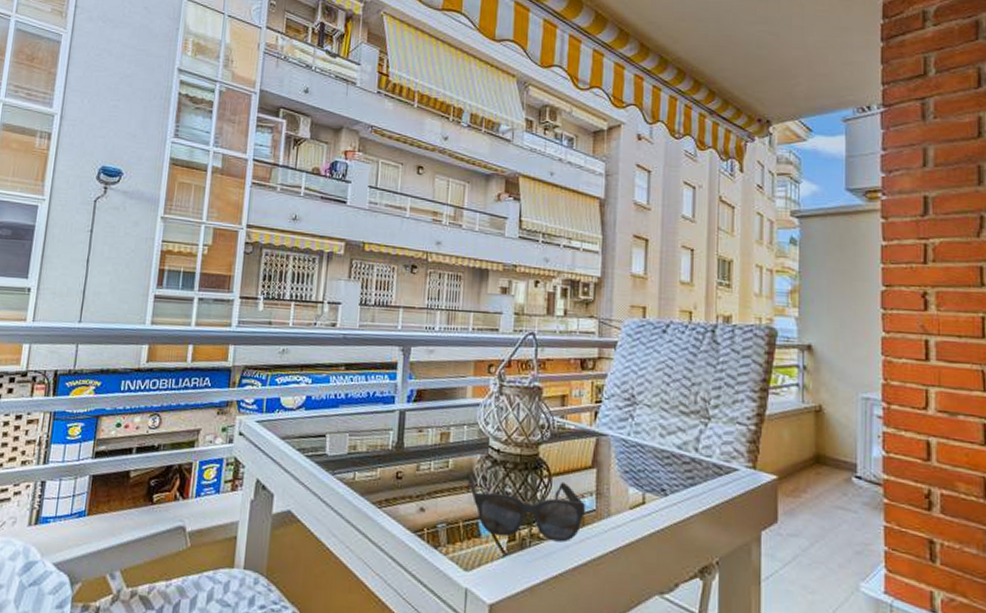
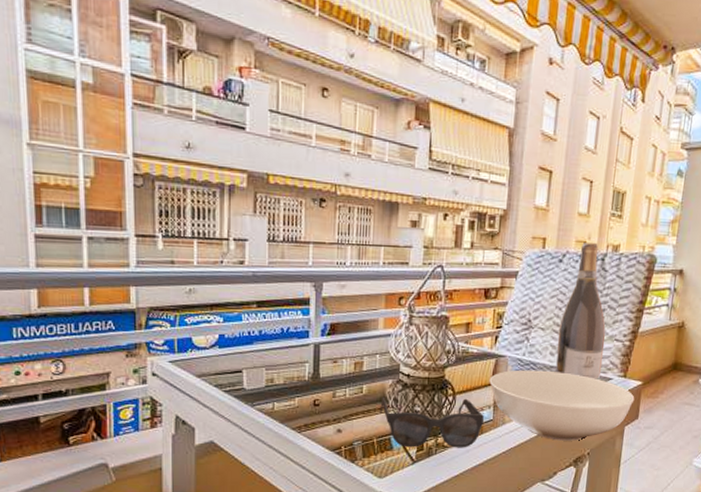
bowl: none [590,451,770,545] -> present [489,369,635,441]
wine bottle: none [667,312,725,471] -> present [555,243,606,381]

